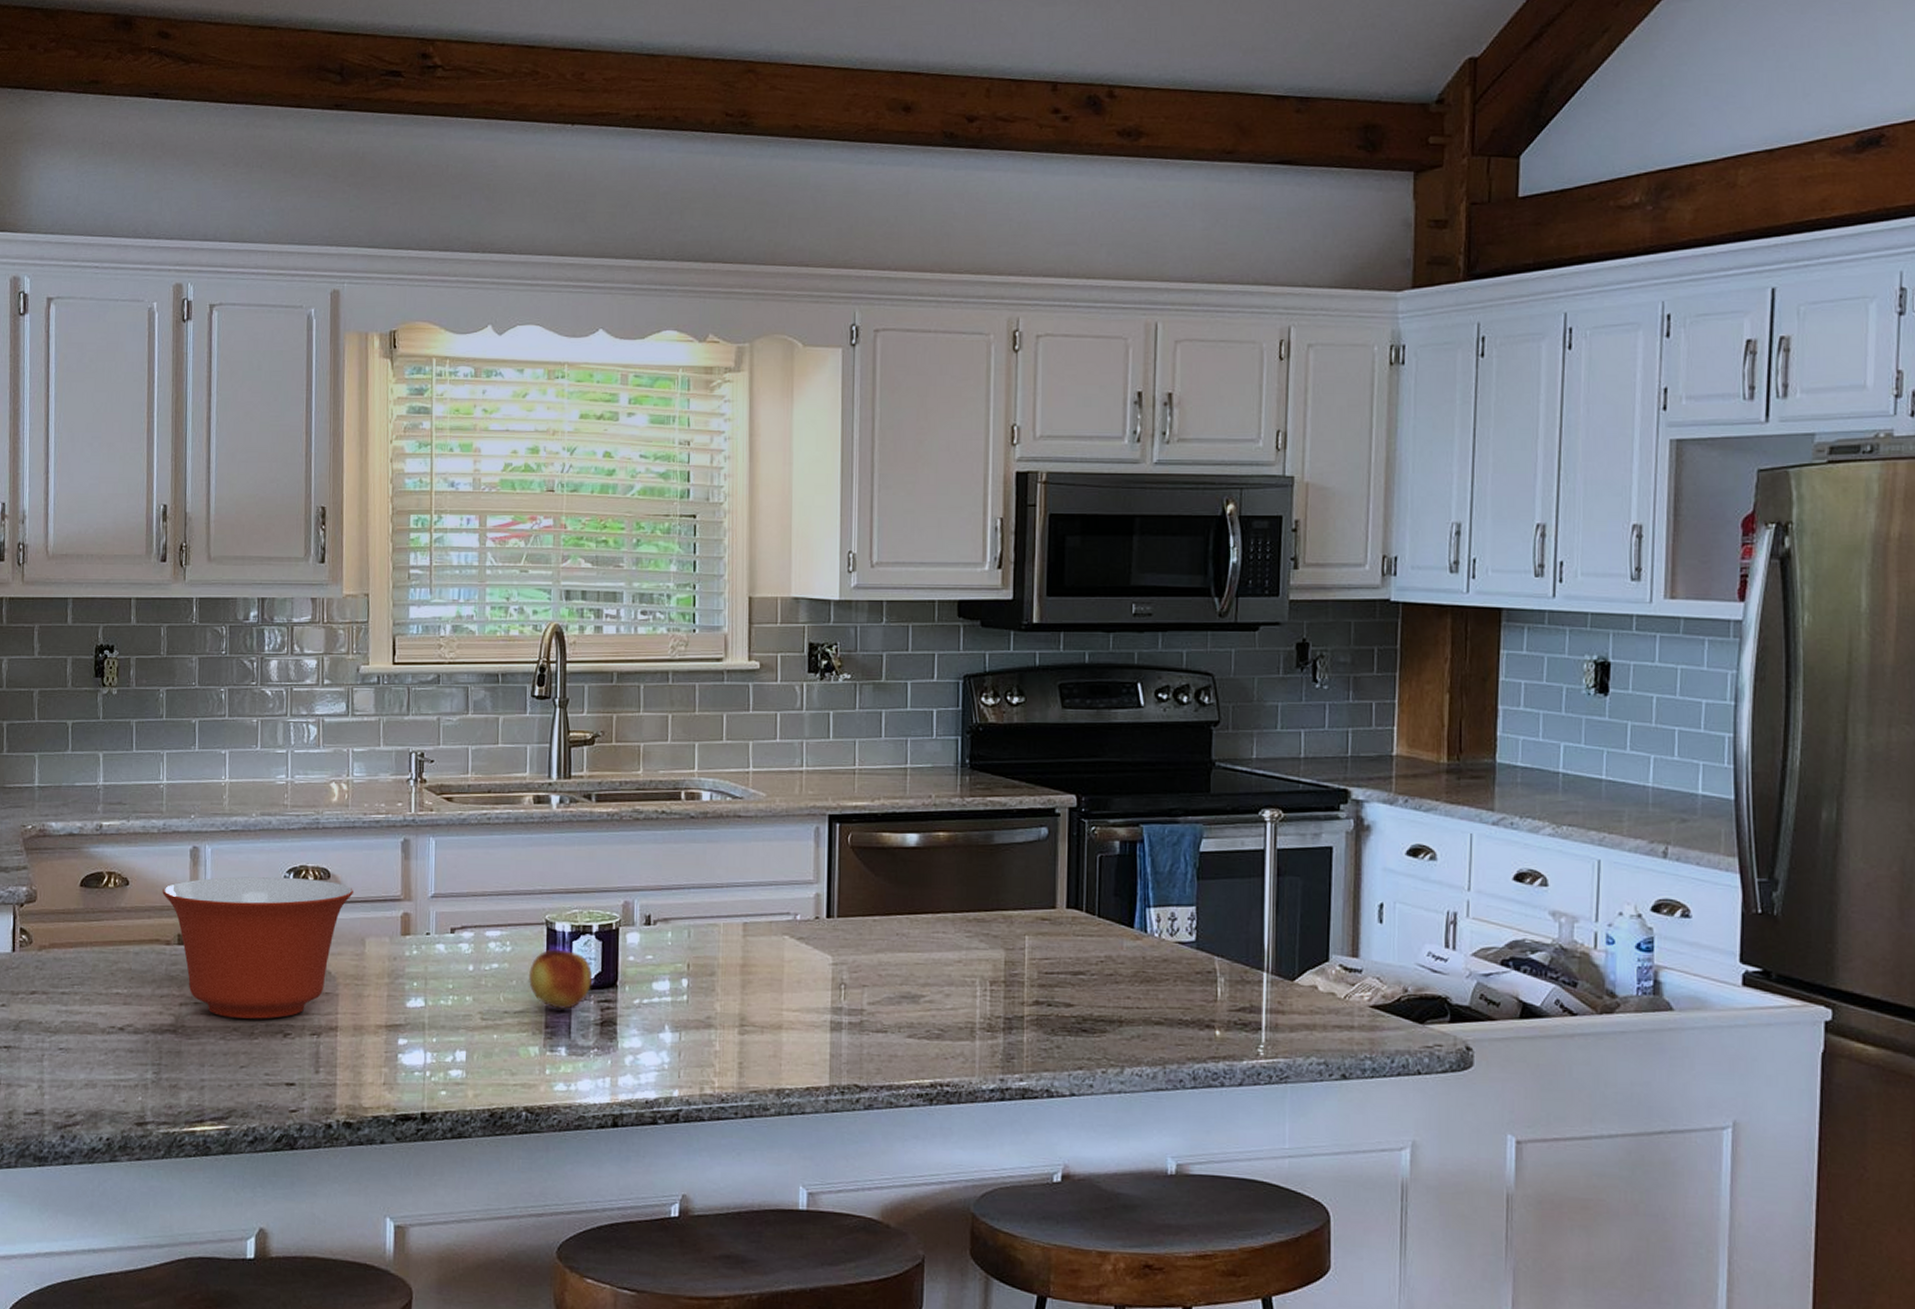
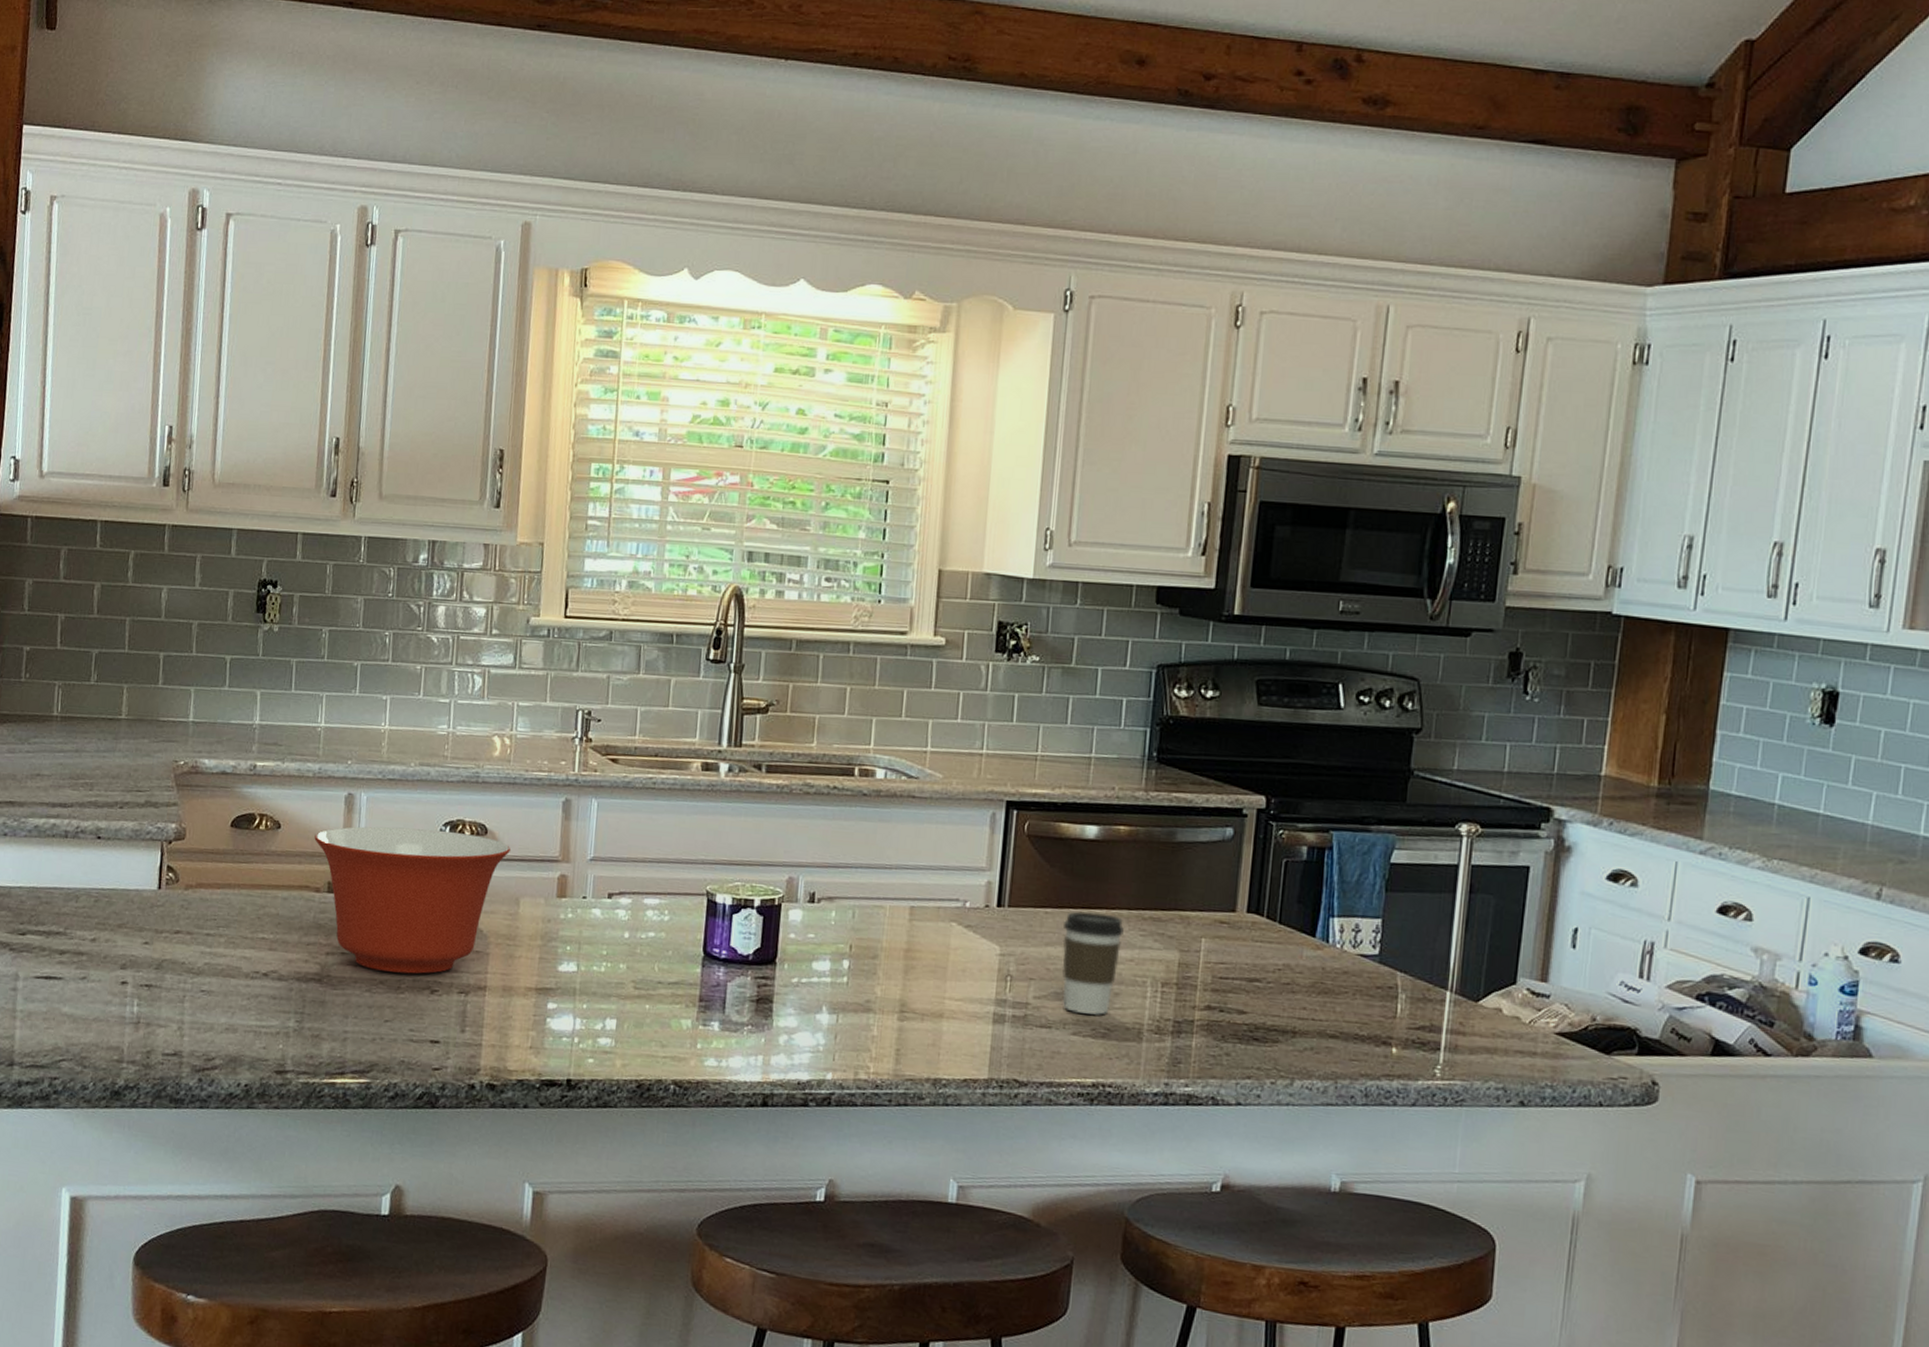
fruit: present [528,949,592,1011] -> none [684,921,751,985]
coffee cup: none [892,917,950,1017] -> present [1062,911,1124,1015]

